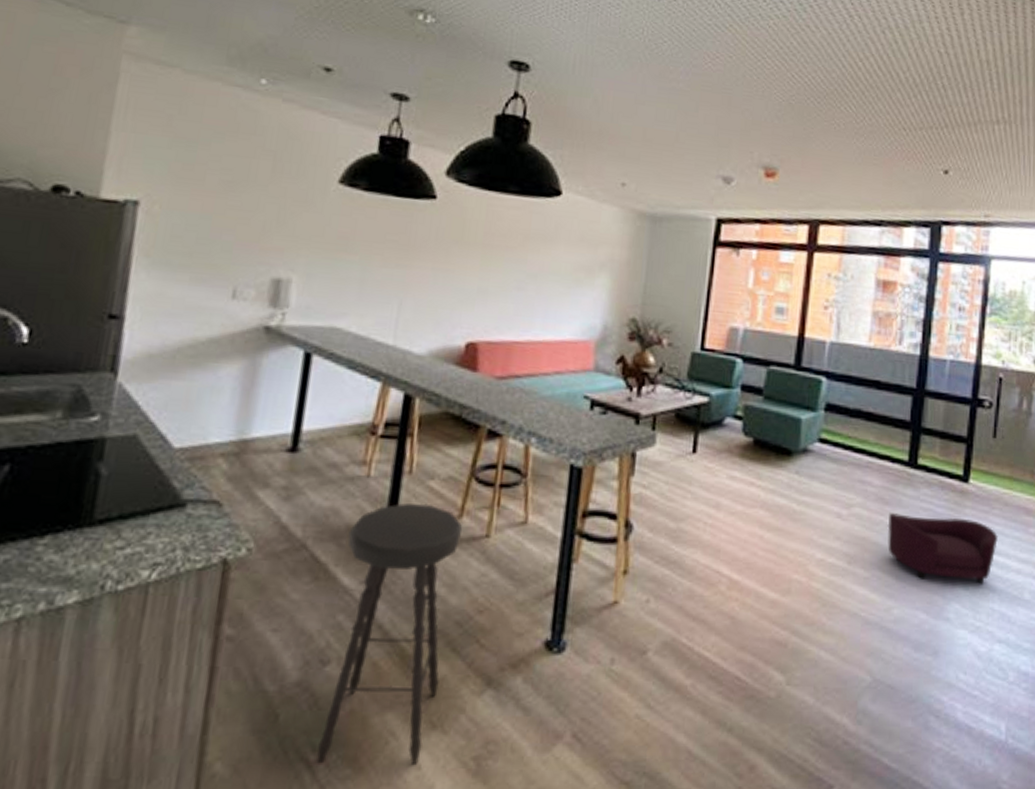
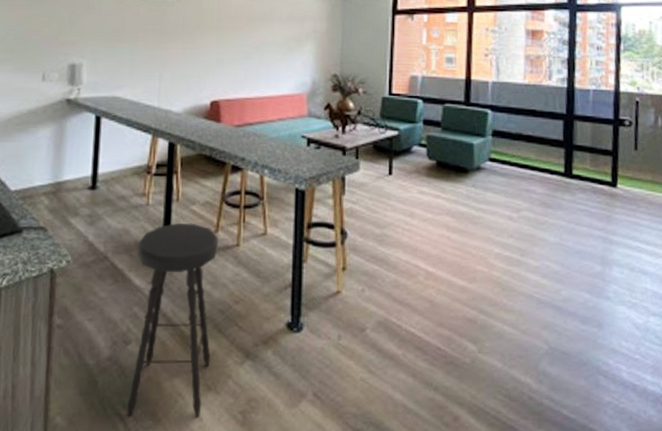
dog bed: present [887,513,998,584] -> none [551,214,646,269]

